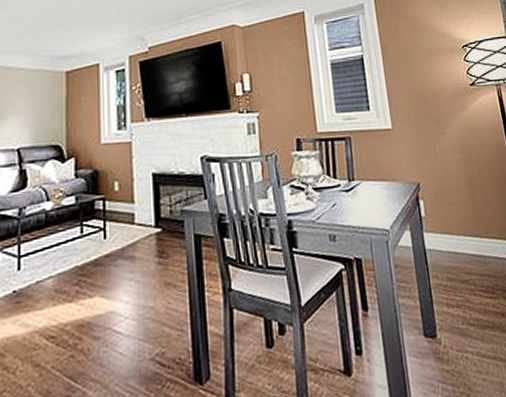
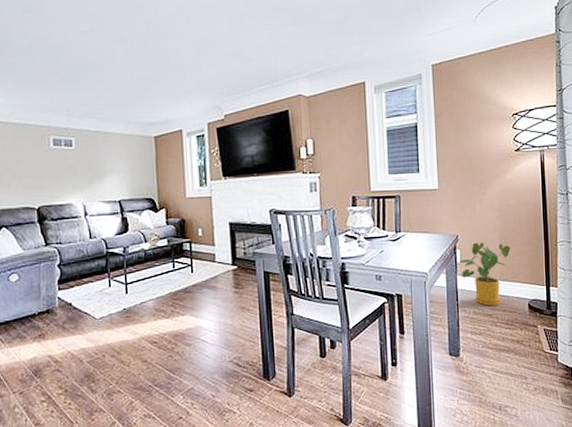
house plant: none [422,190,480,270] -> present [458,242,511,307]

